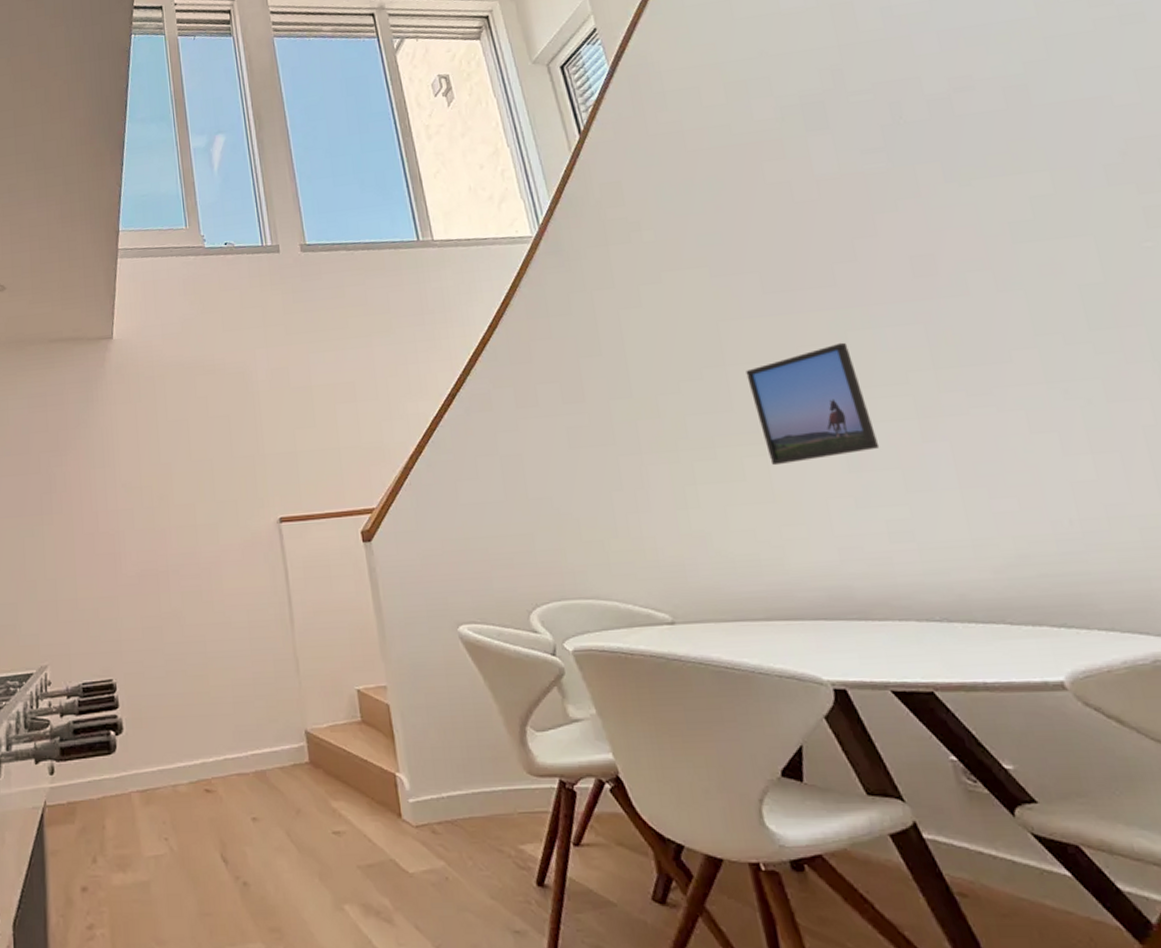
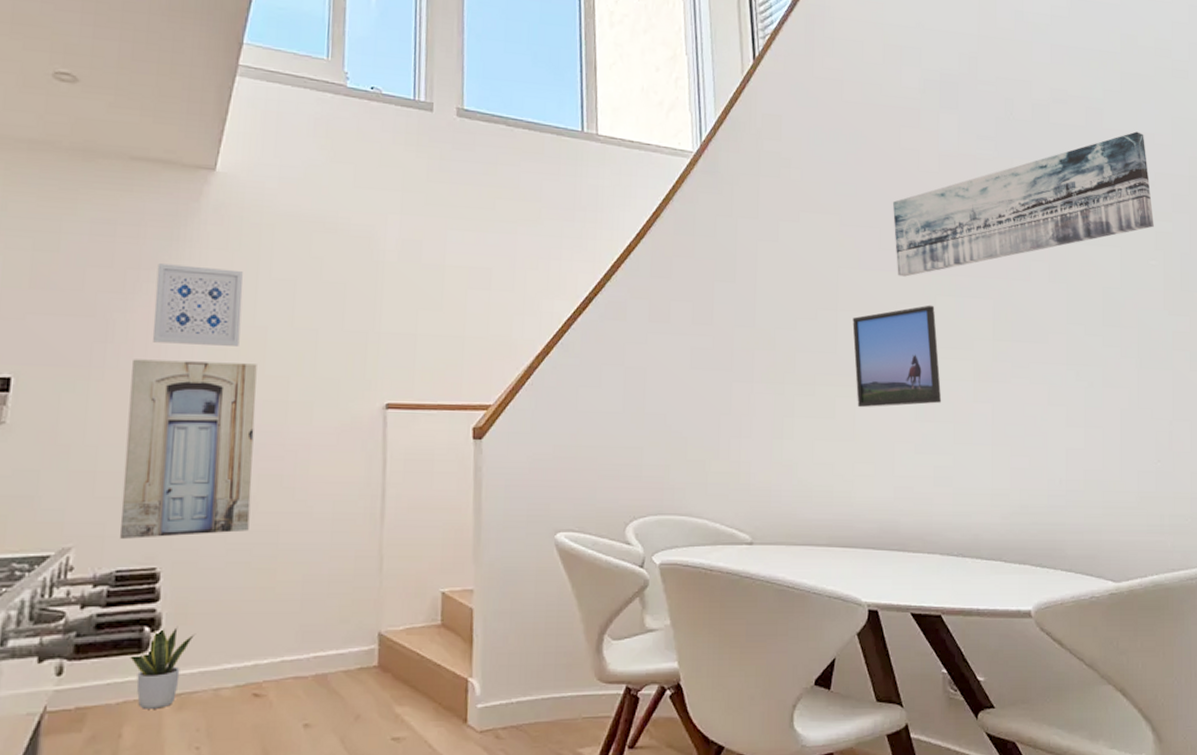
wall art: none [72,496,181,656] -> present [120,359,257,539]
wall art: none [80,418,151,488] -> present [153,263,243,346]
potted plant: none [101,729,151,804] -> present [128,625,196,709]
wall art: none [768,98,1138,318] -> present [892,131,1154,277]

